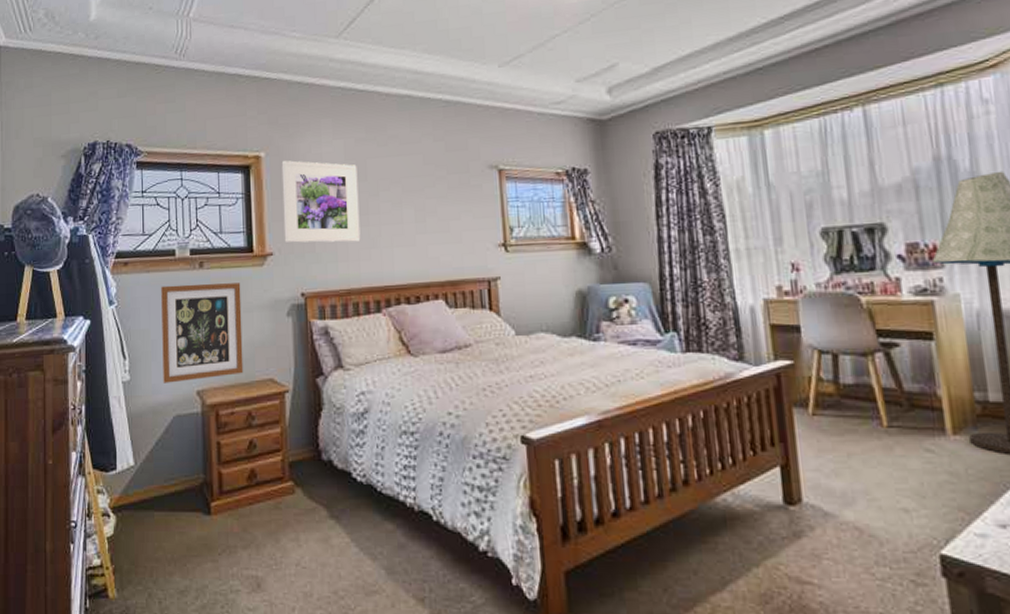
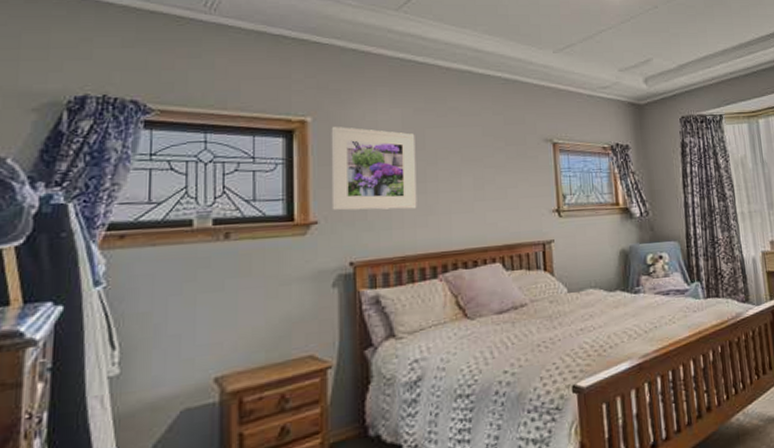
wall art: present [161,283,244,383] -> none [168,254,277,374]

